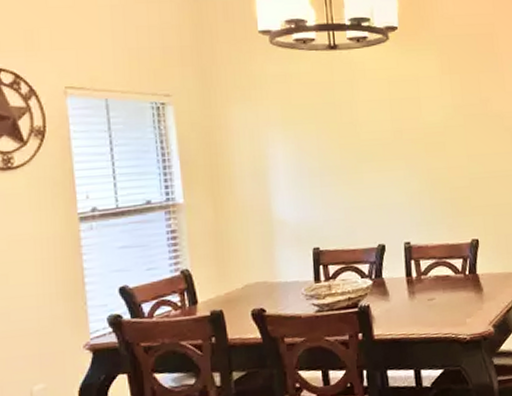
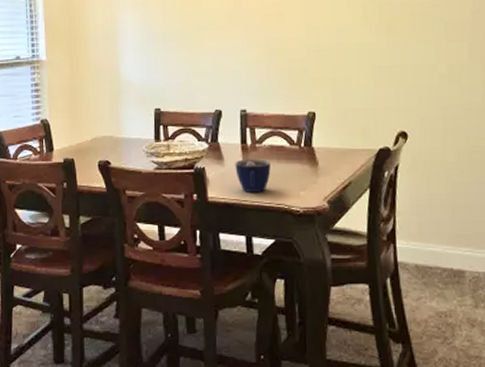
cup: none [400,290,437,326] -> present [235,159,271,192]

